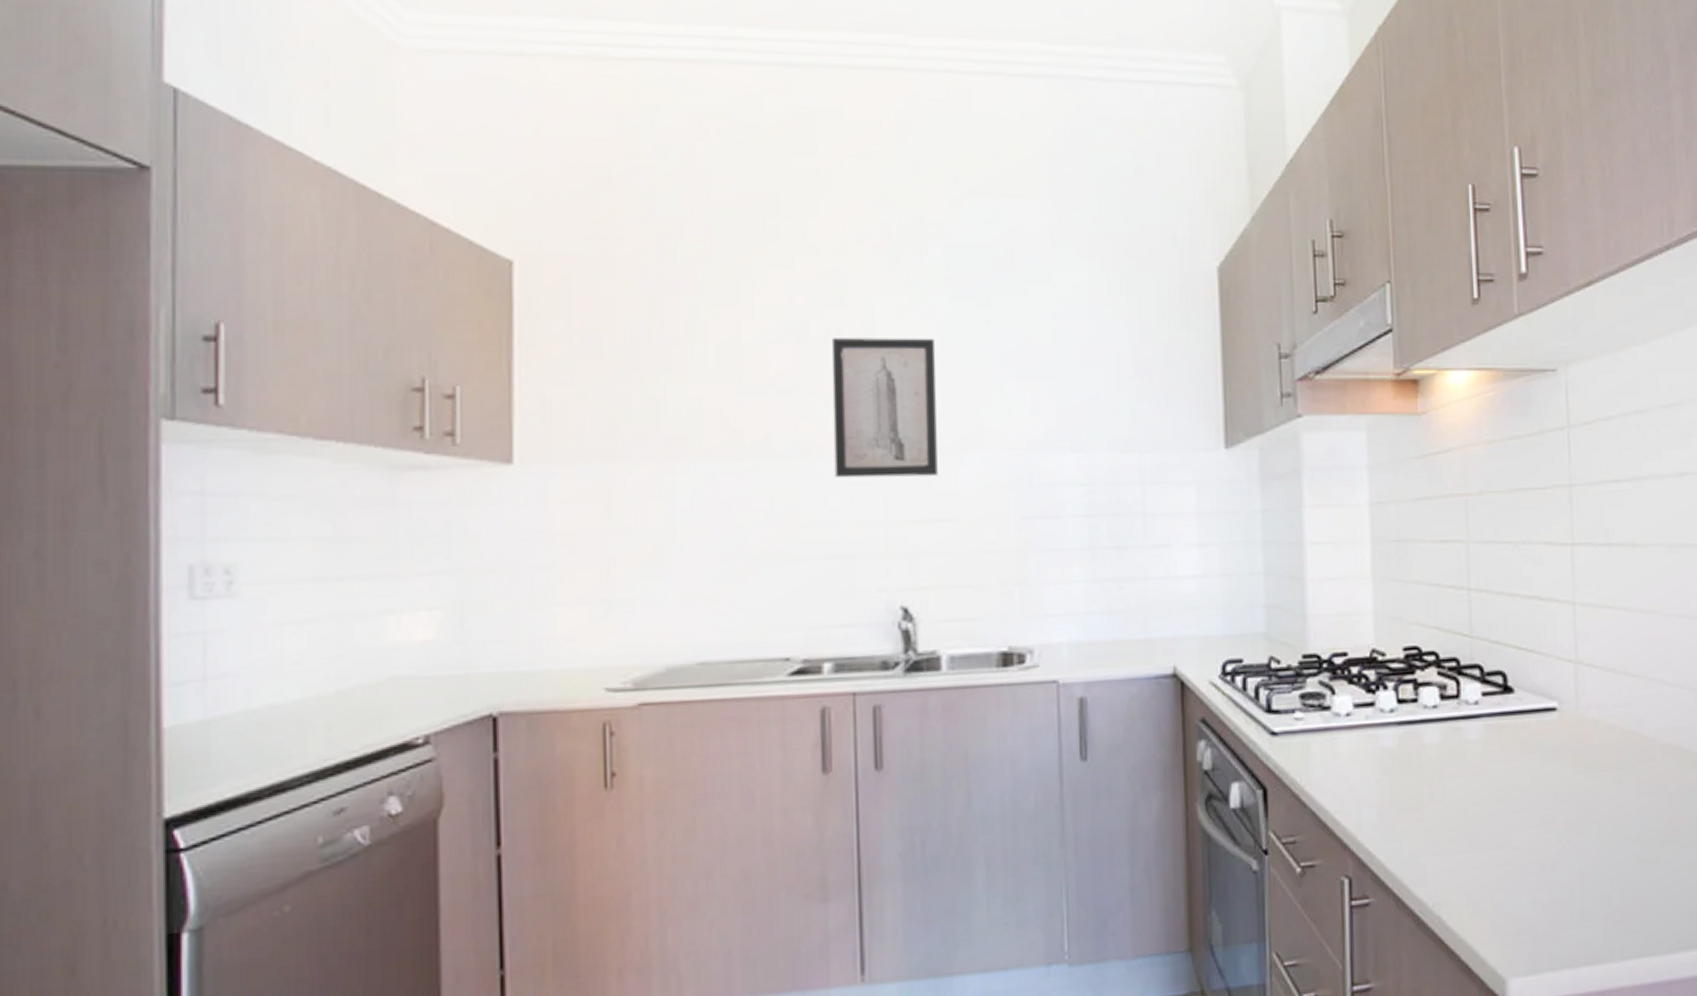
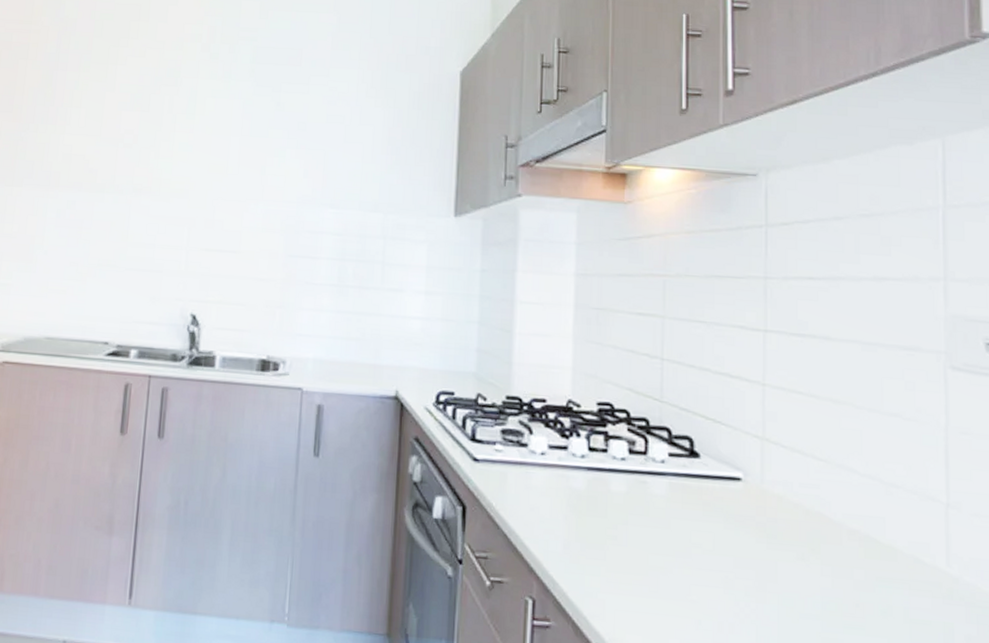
wall art: present [831,338,938,478] -> none [155,109,238,217]

